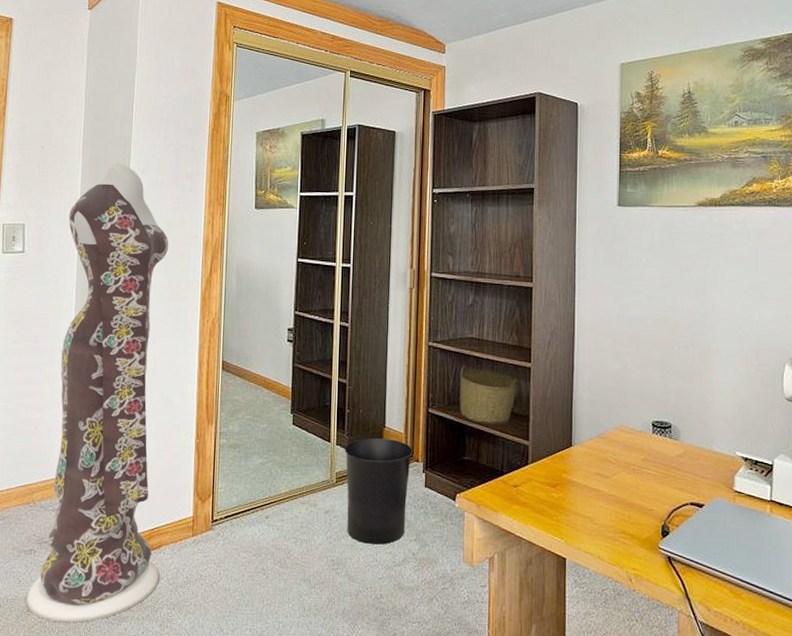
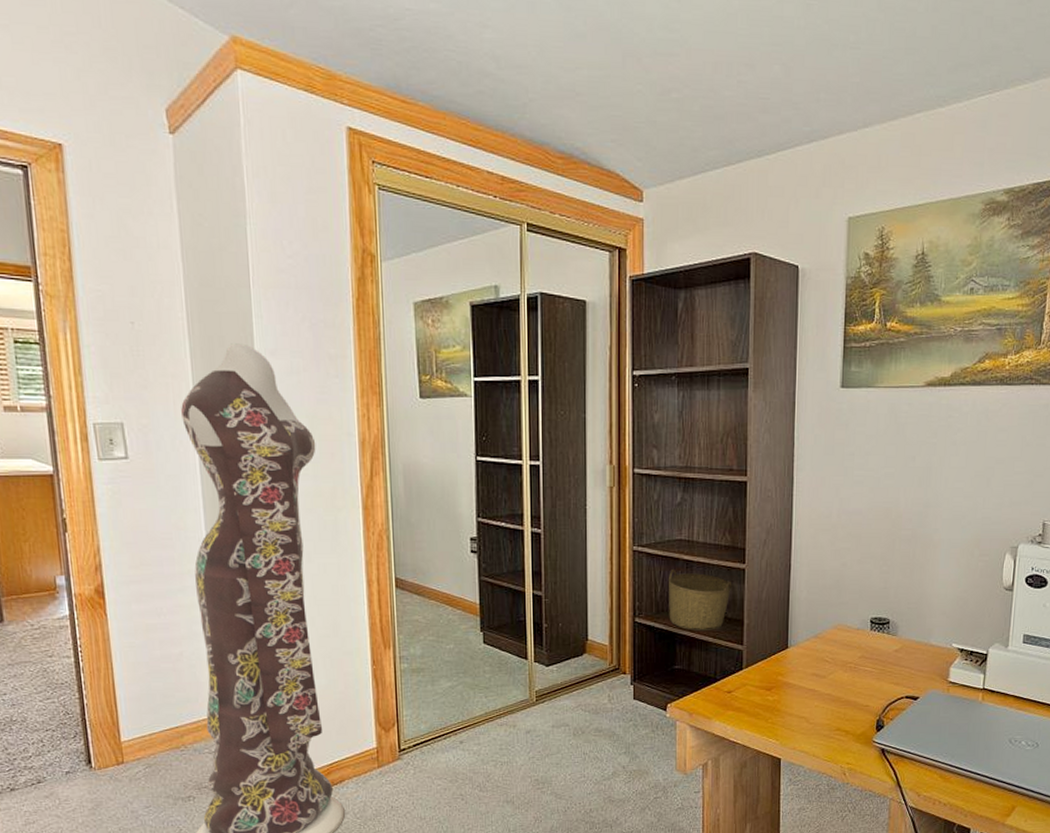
waste bin: present [345,437,413,545] -> none [544,651,619,761]

